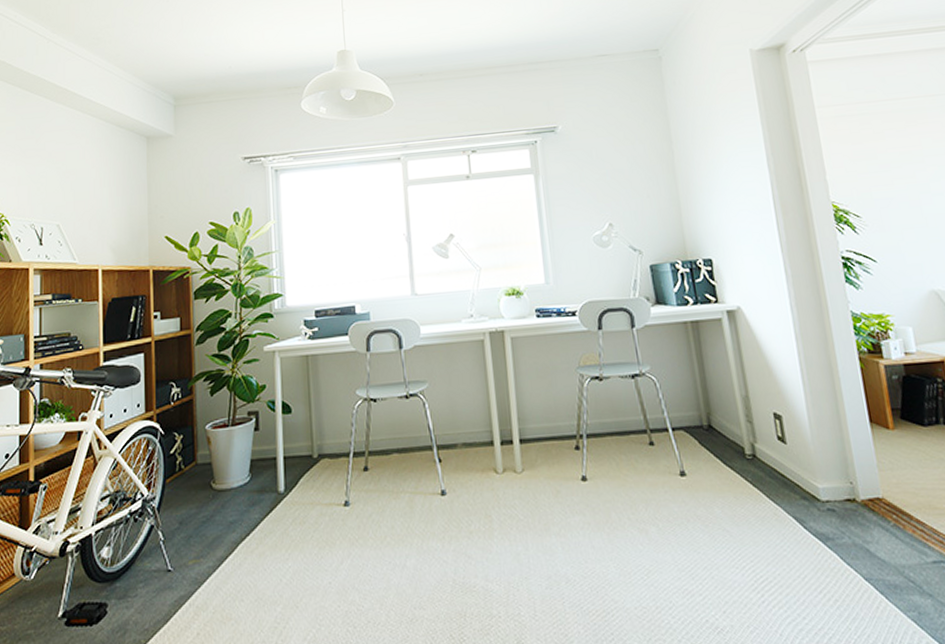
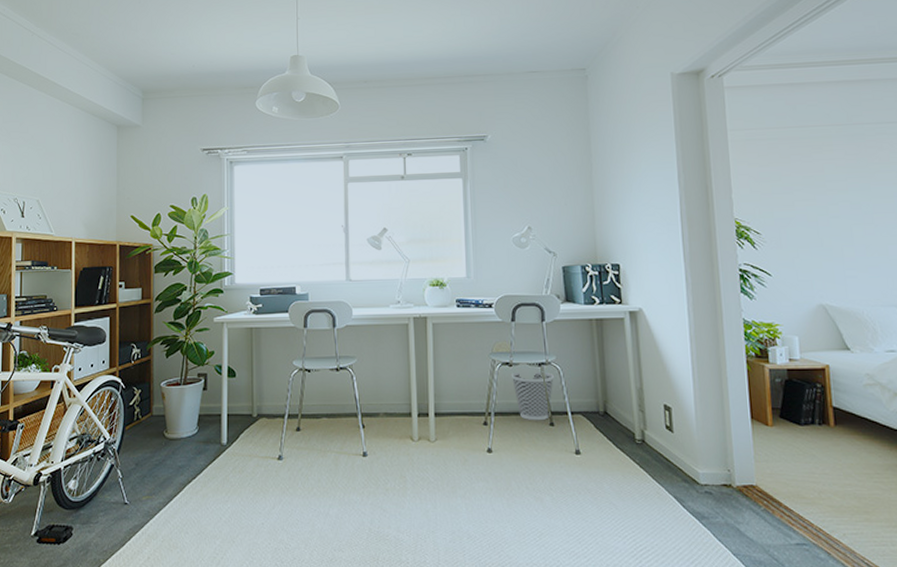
wastebasket: none [601,383,651,441] -> present [510,370,555,421]

